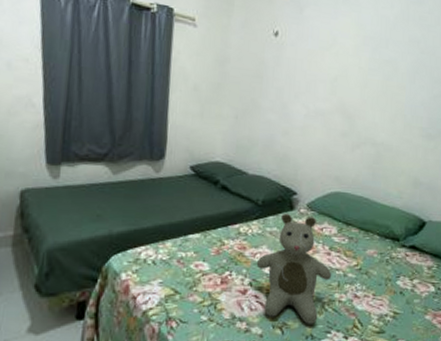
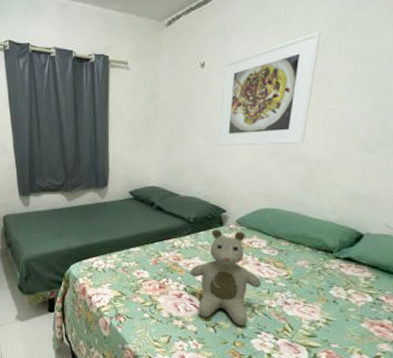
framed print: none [289,17,388,127] -> present [217,31,322,146]

